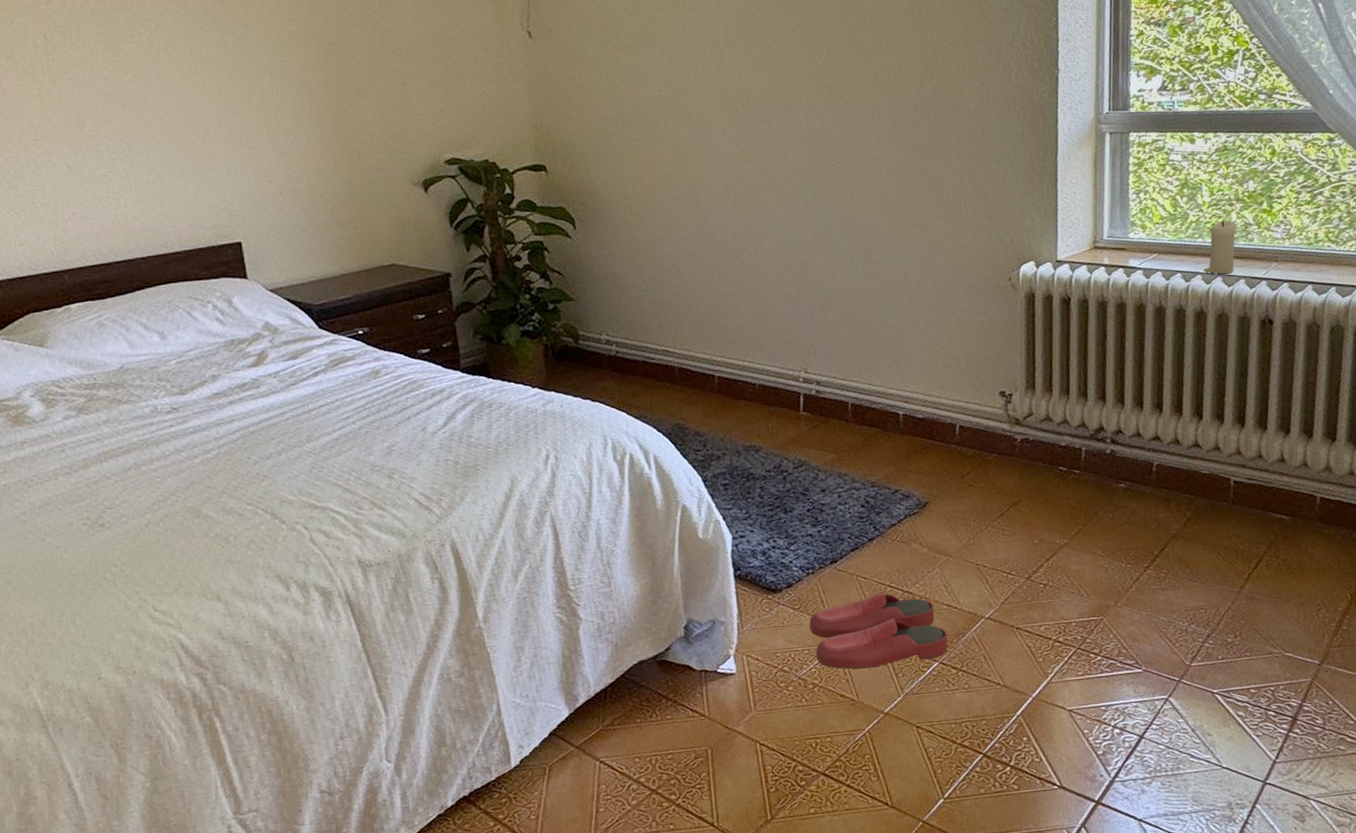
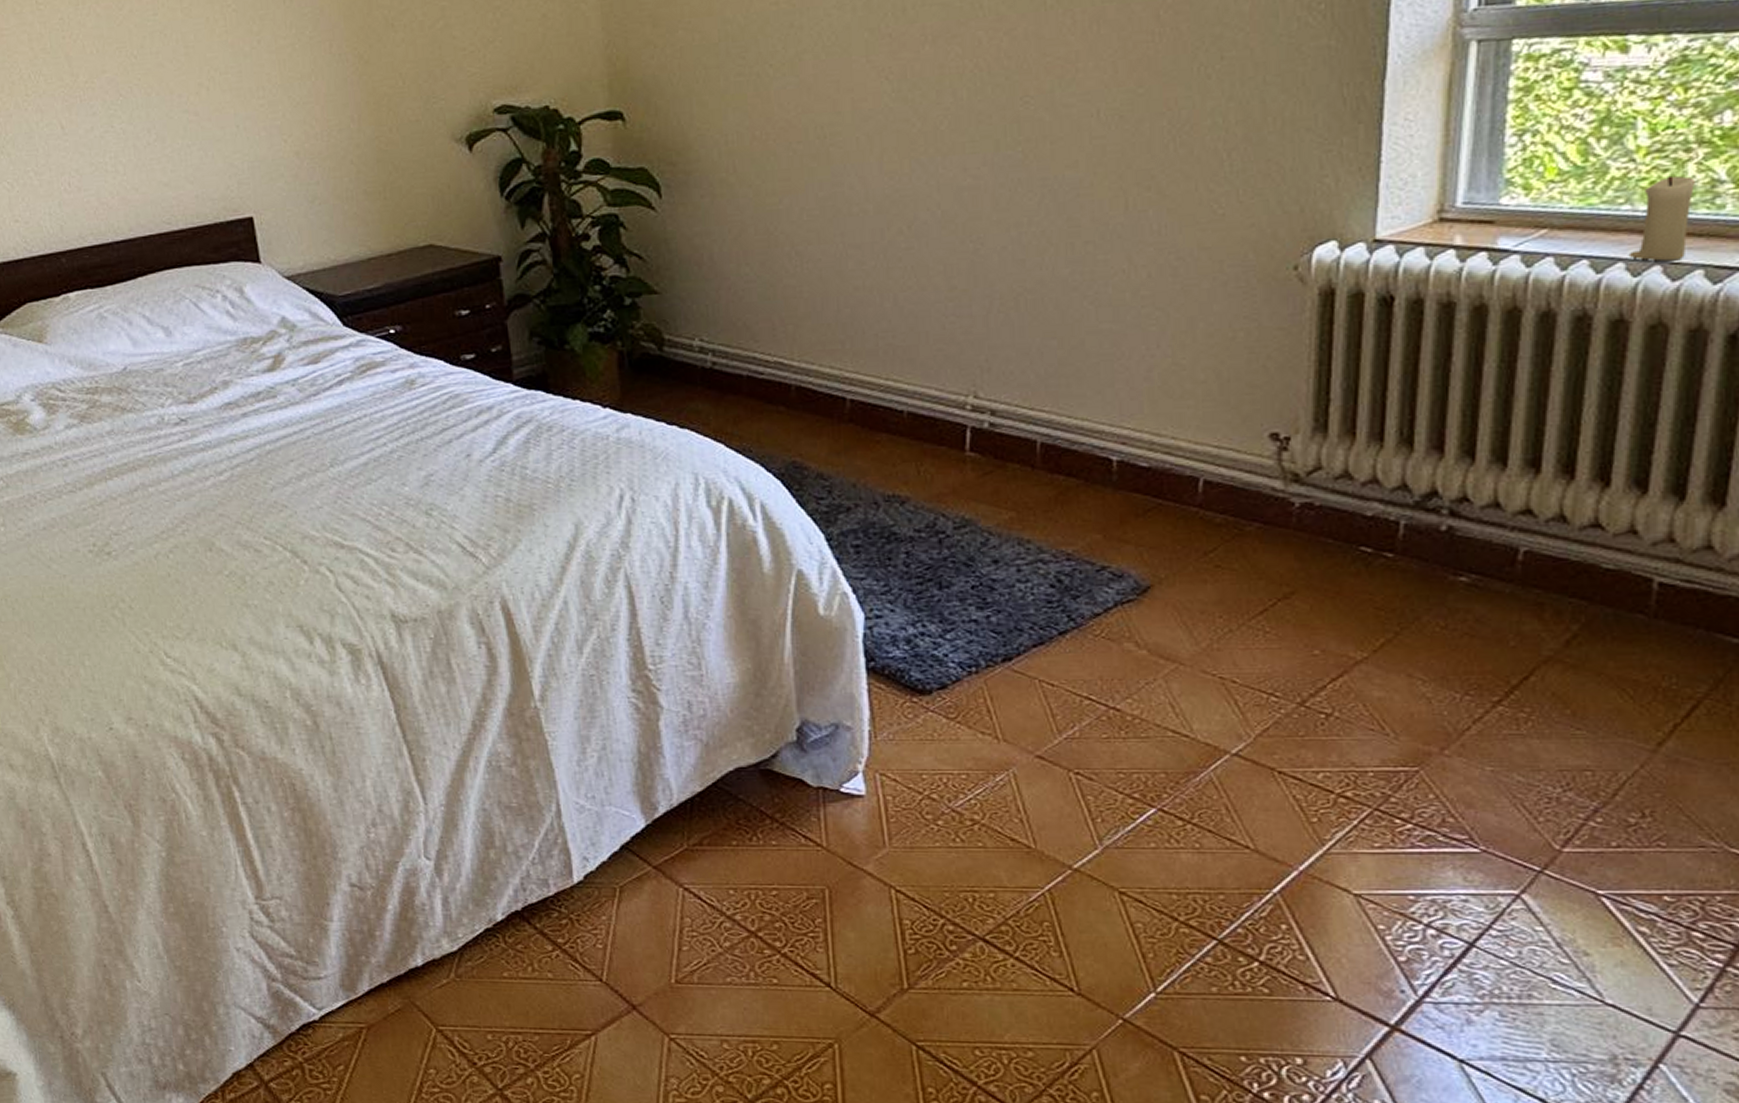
slippers: present [809,591,948,669] -> none [970,704,1172,807]

